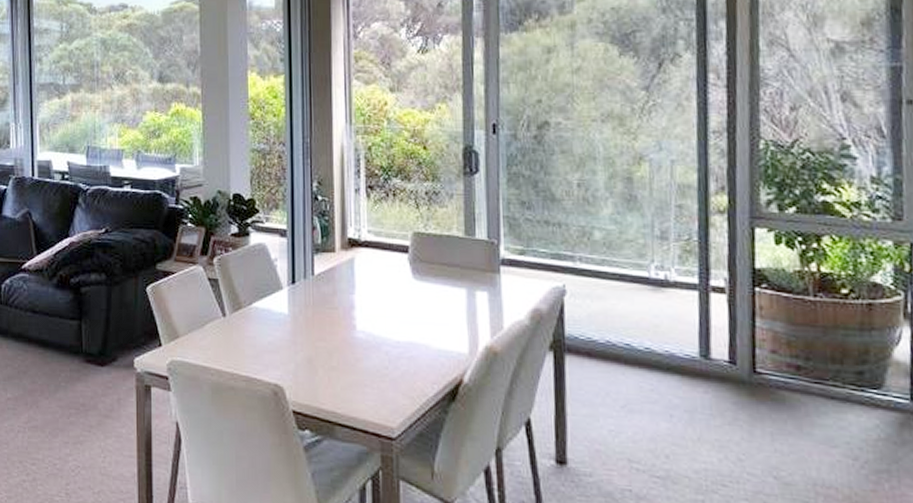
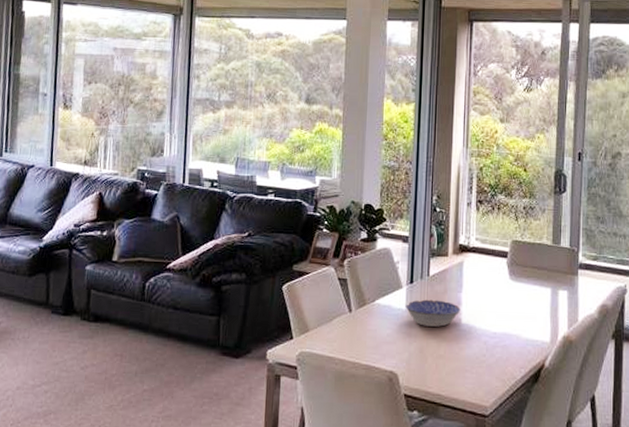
bowl: none [287,302,355,334] -> present [405,299,461,327]

